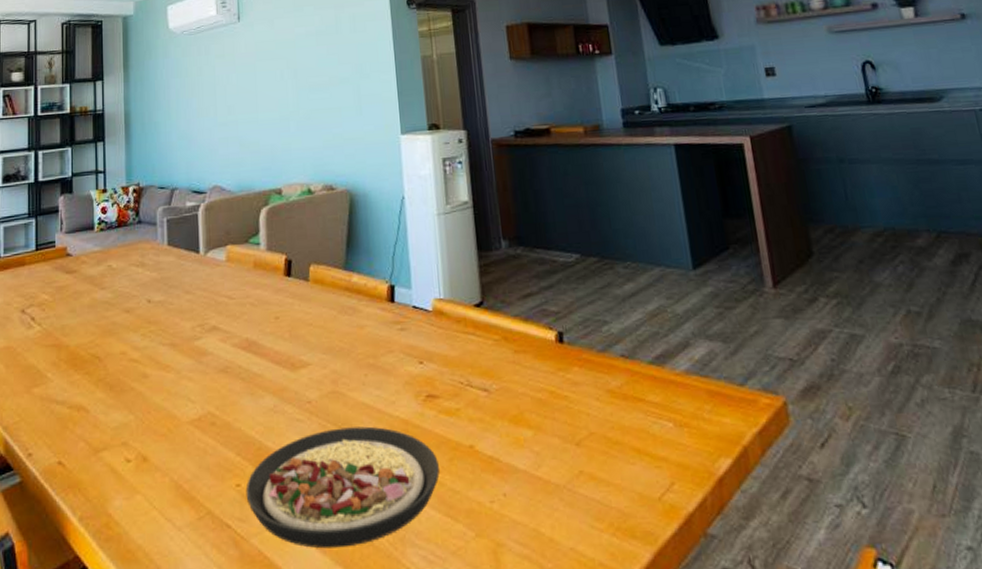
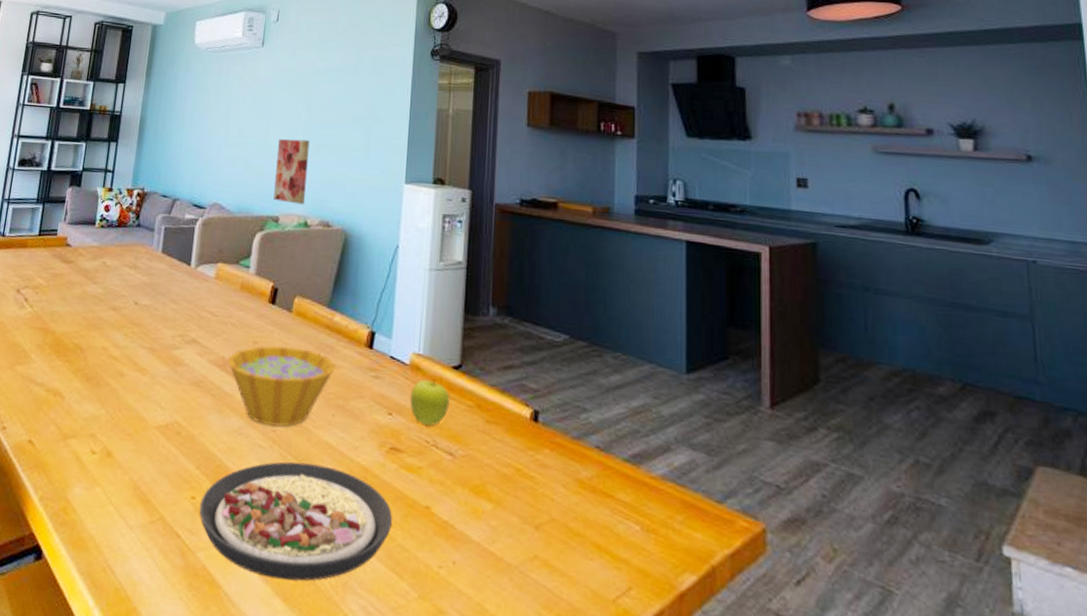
bowl: none [251,315,361,398] -> present [227,345,336,427]
wall art: none [269,107,305,173] -> present [273,139,310,205]
fruit: none [437,322,477,367] -> present [410,379,450,426]

